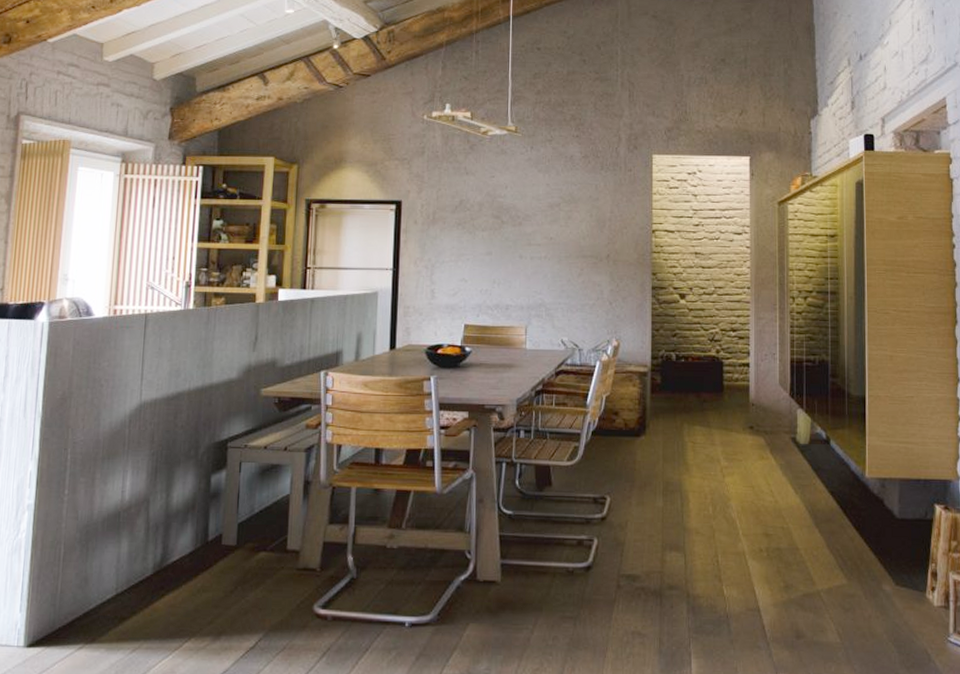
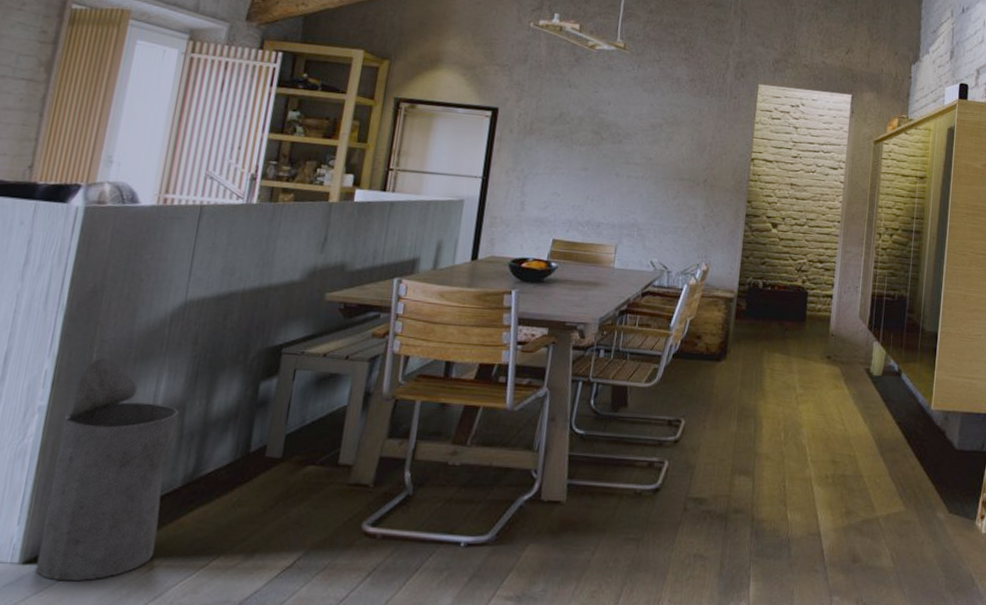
trash can: none [38,459,144,663] -> present [35,358,179,581]

